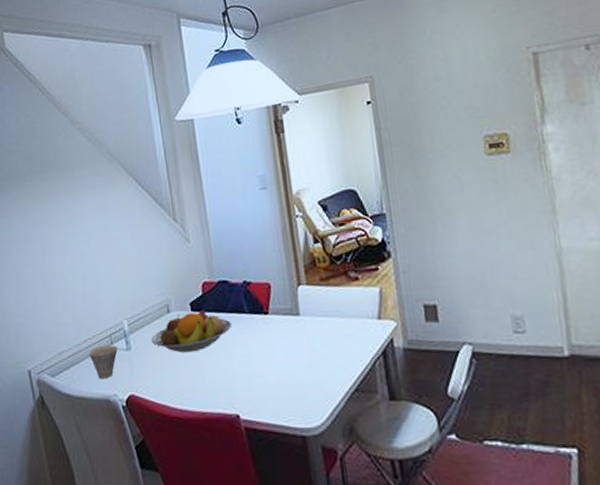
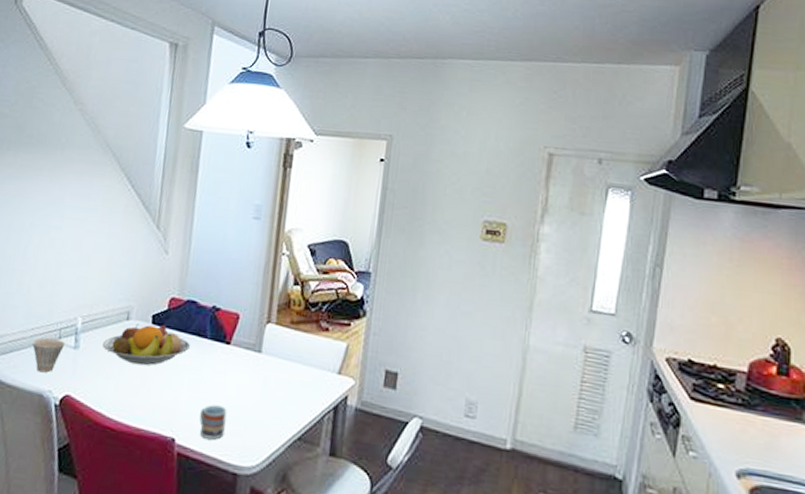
cup: none [256,374,284,409] -> present [199,404,227,440]

